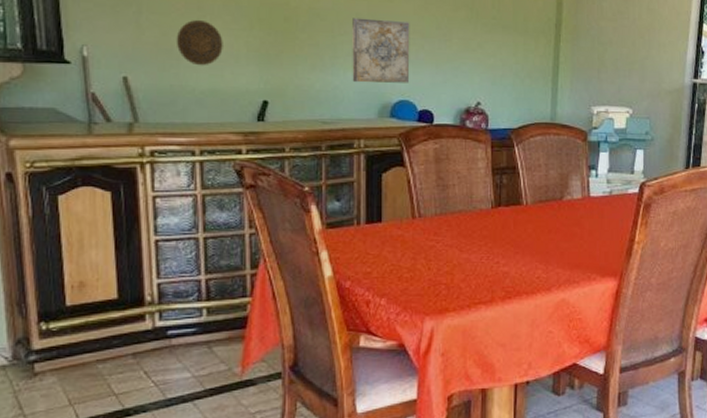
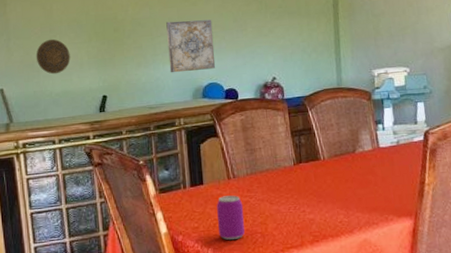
beverage can: none [396,238,428,290] -> present [217,195,245,240]

